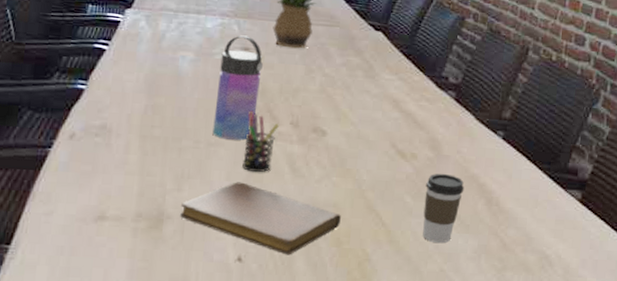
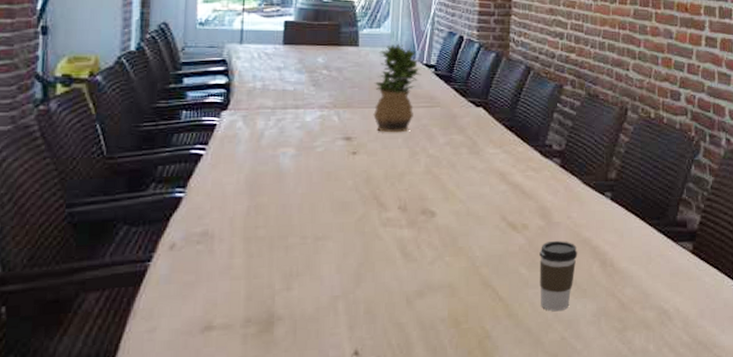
notebook: present [180,182,341,255] -> none [291,273,457,343]
water bottle: present [212,35,263,140] -> none [319,125,366,232]
pen holder: present [242,110,279,173] -> none [352,200,387,262]

